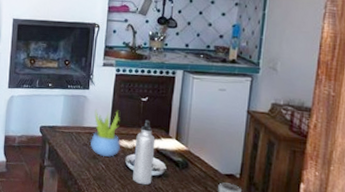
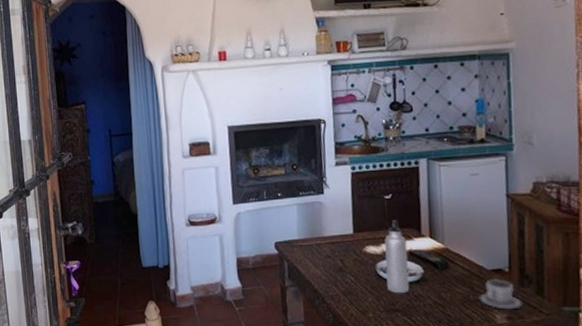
succulent plant: present [90,109,121,157] -> none [333,213,370,268]

